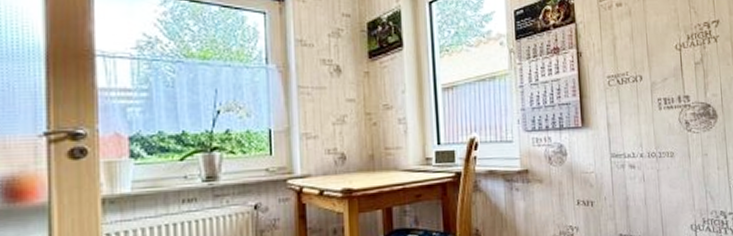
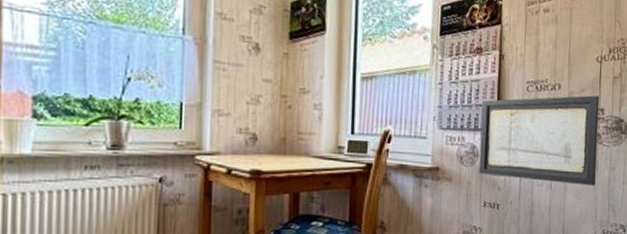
wall art: none [563,83,689,175] -> present [479,95,600,186]

